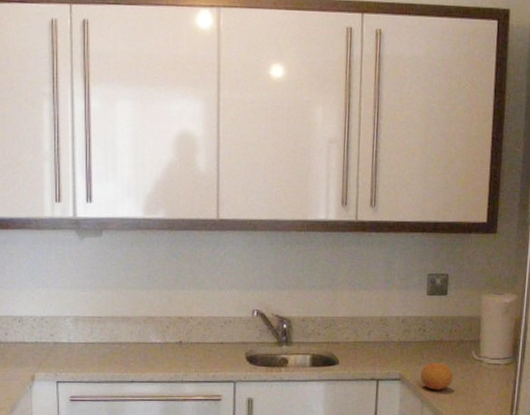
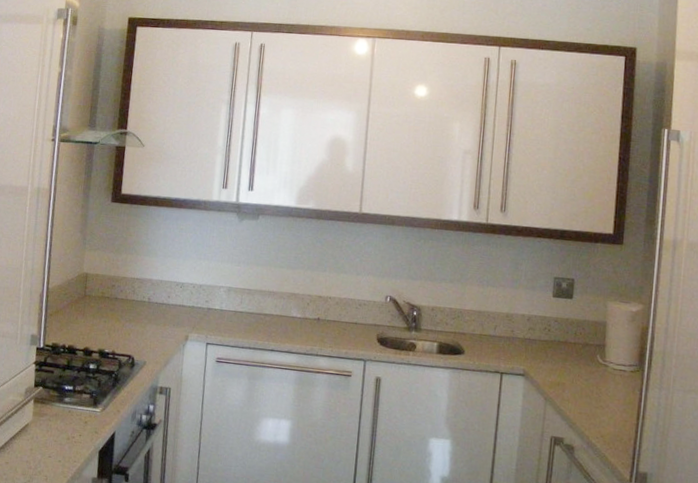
fruit: present [420,362,454,390] -> none [544,362,578,390]

